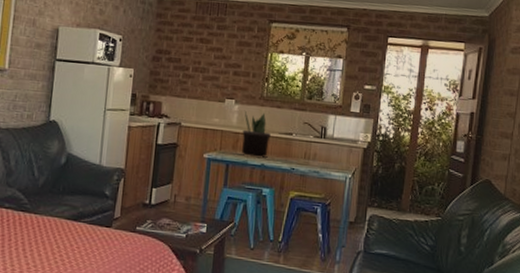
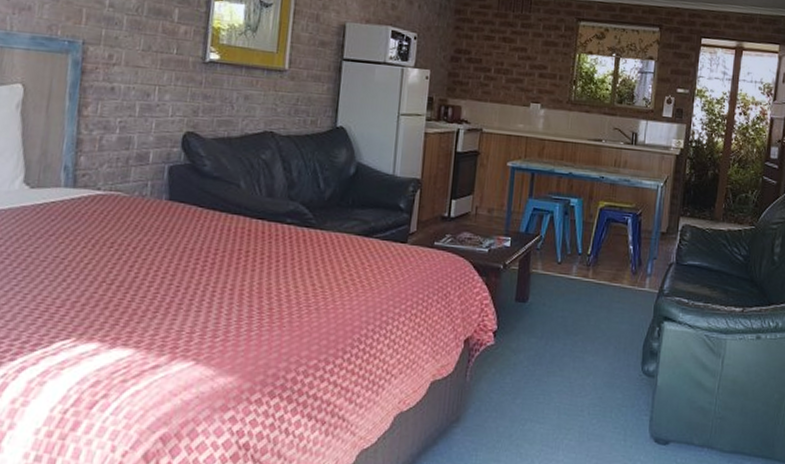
planter: present [242,110,271,158] -> none [548,115,579,166]

